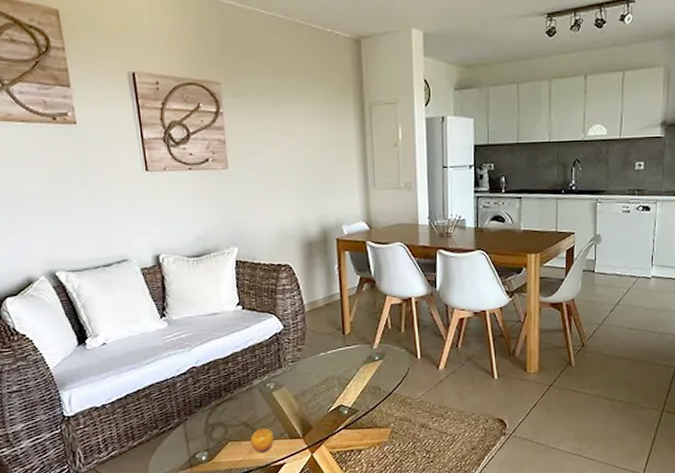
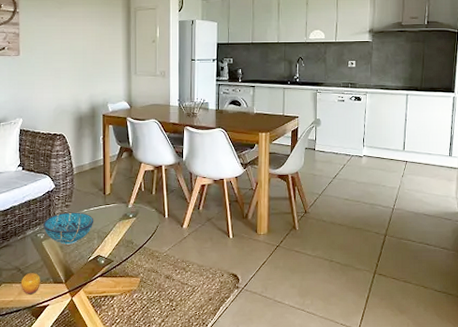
decorative bowl: none [272,356,333,395] -> present [43,212,94,245]

